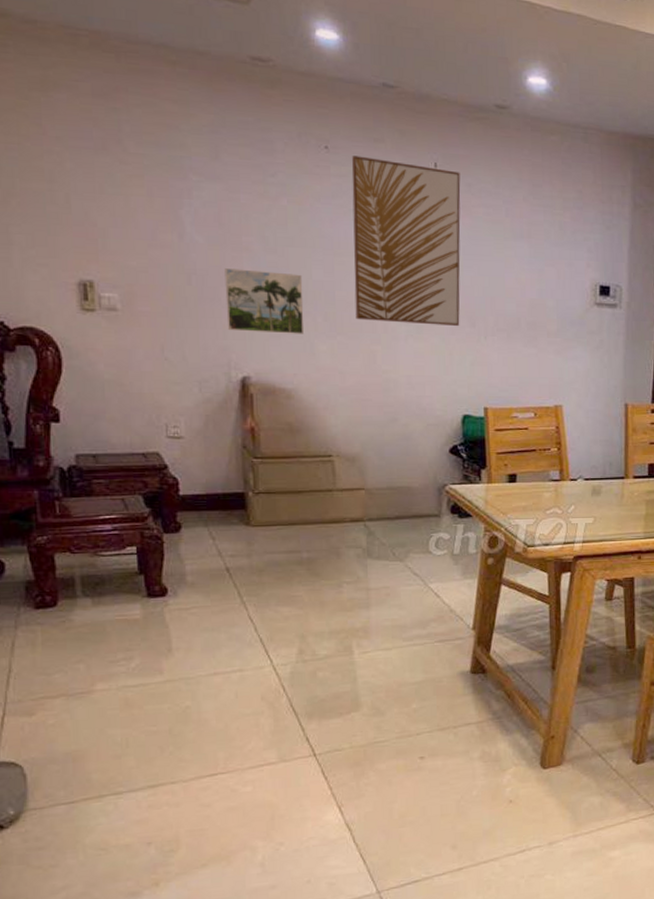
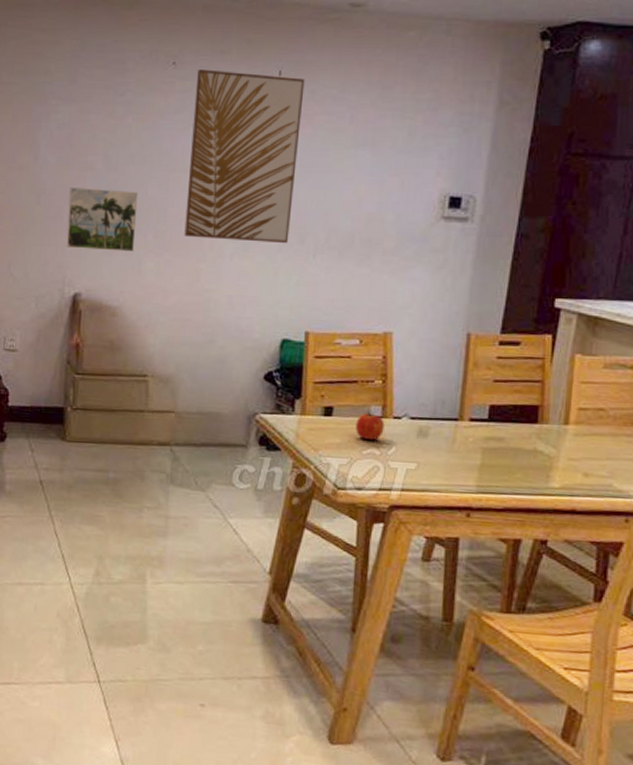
fruit: none [538,476,563,501] -> present [355,412,384,440]

